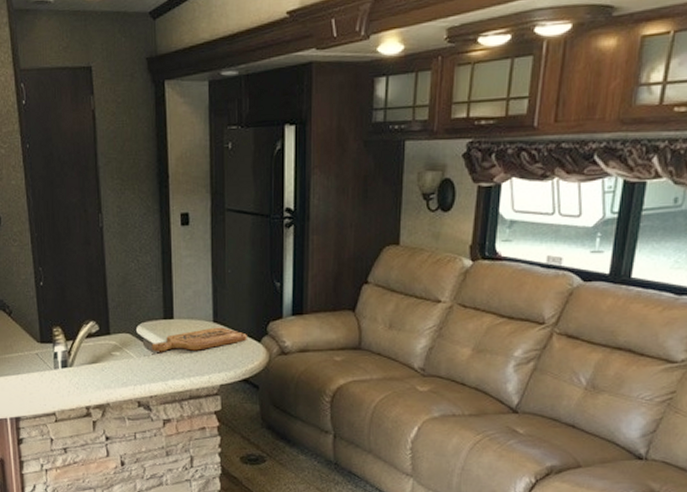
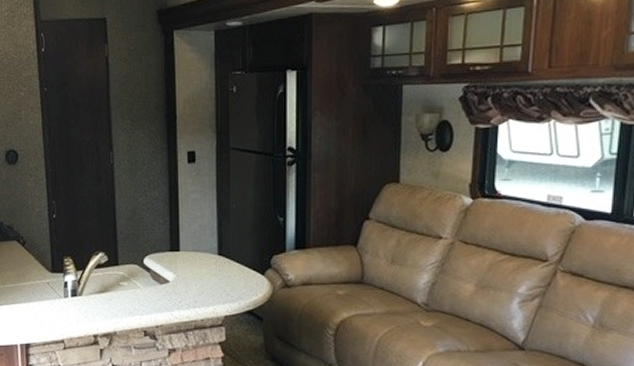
cutting board: present [151,327,247,352] -> none [158,260,251,283]

